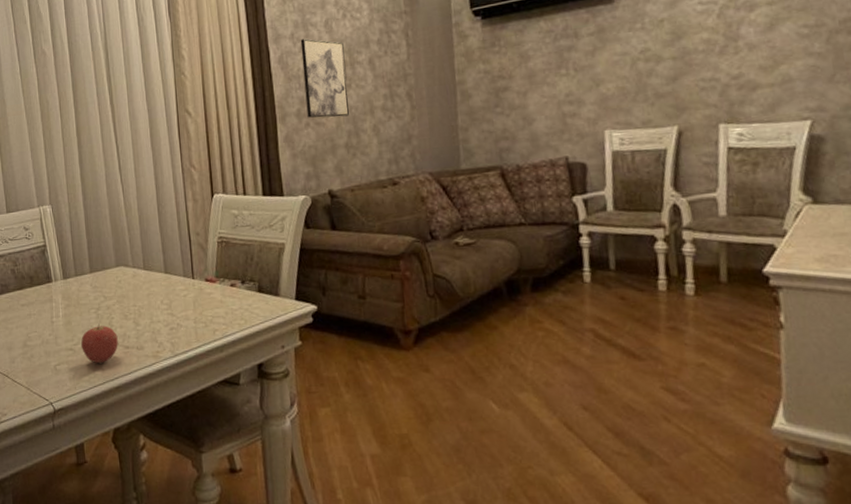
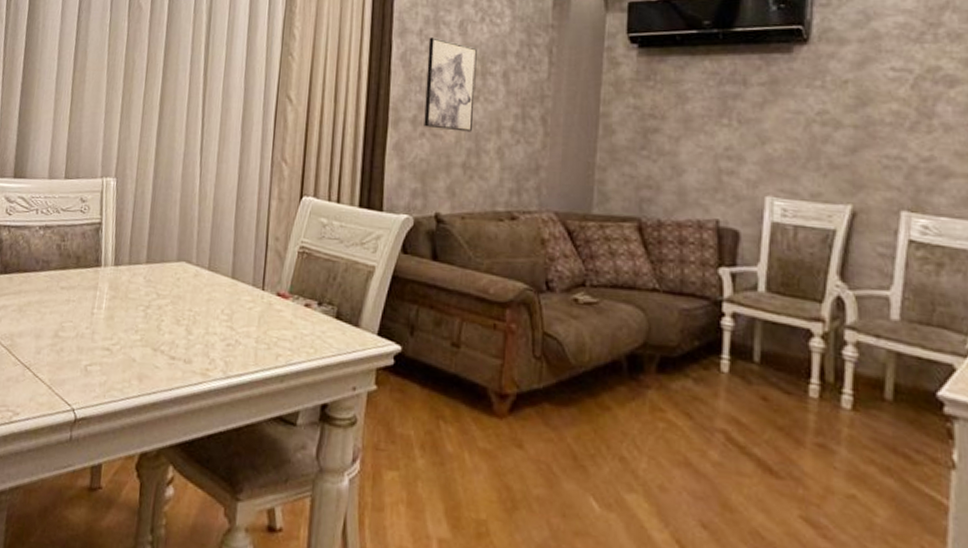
apple: present [81,323,118,364] -> none [120,324,165,372]

